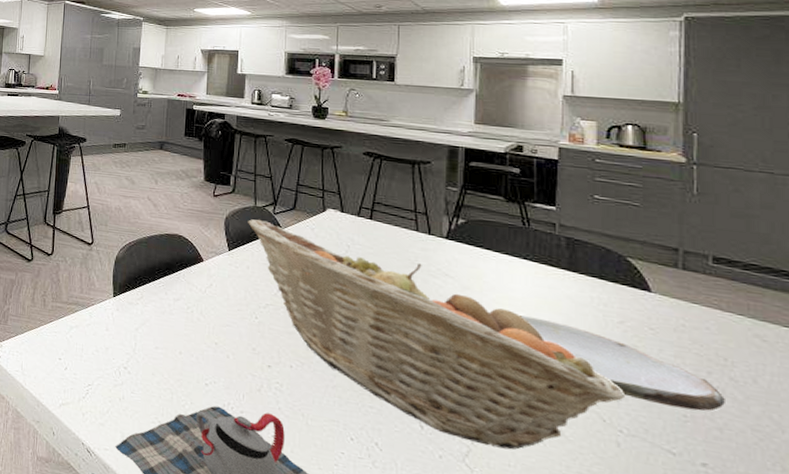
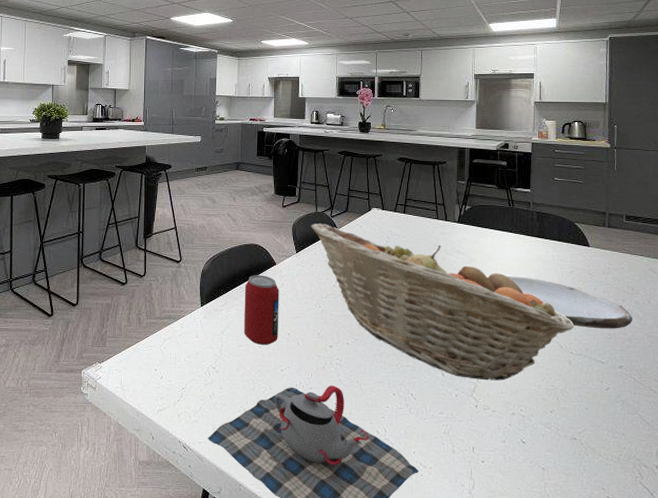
beverage can: none [162,269,206,353] -> present [244,275,279,346]

